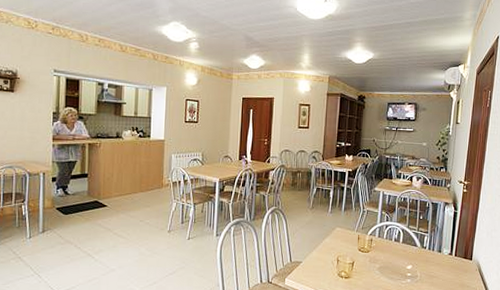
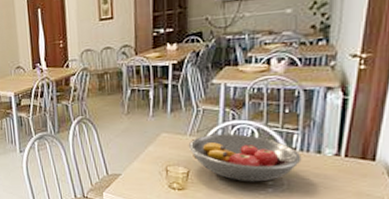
fruit bowl: none [355,232,429,274] -> present [188,133,302,182]

